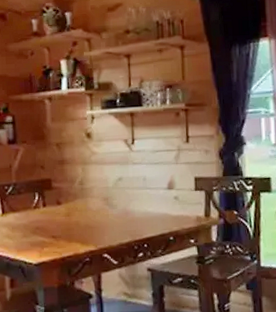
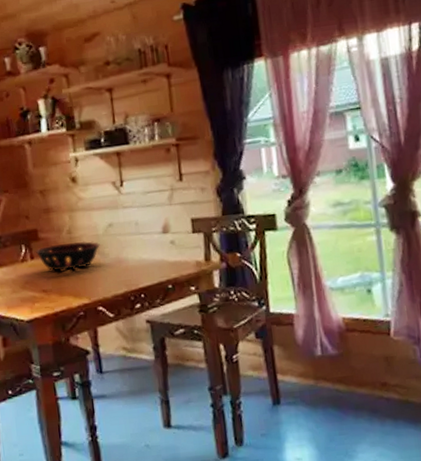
decorative bowl: none [47,192,109,219] -> present [35,241,100,271]

